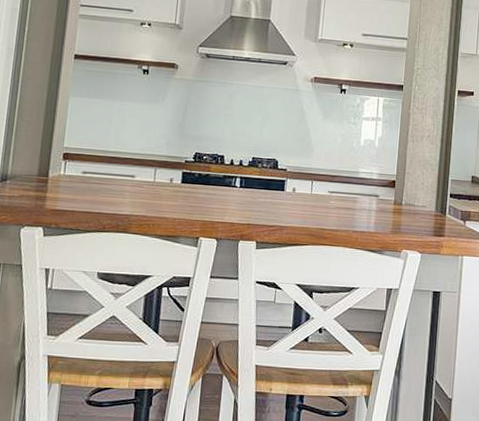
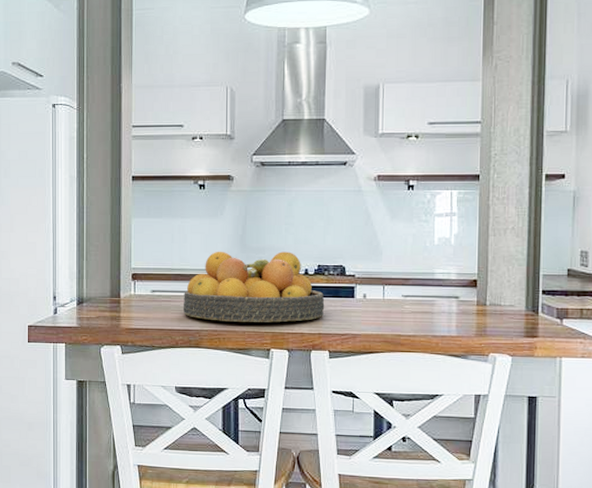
fruit bowl: none [114,136,257,211] -> present [184,251,325,323]

